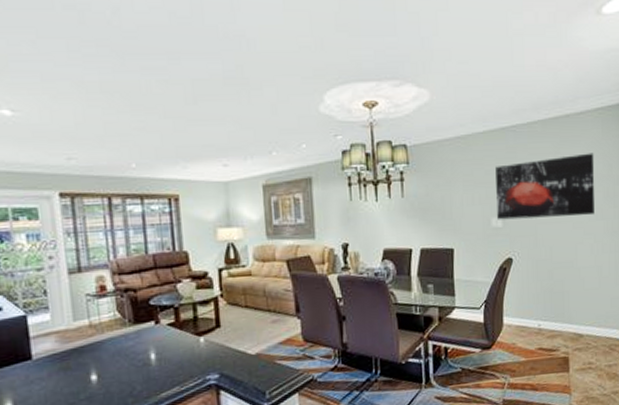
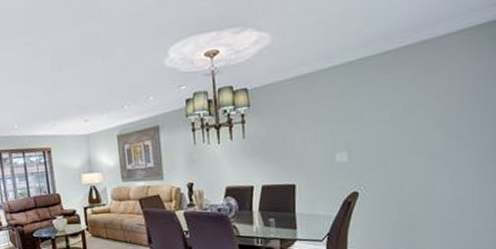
wall art: present [495,153,595,220] -> none [341,78,458,155]

